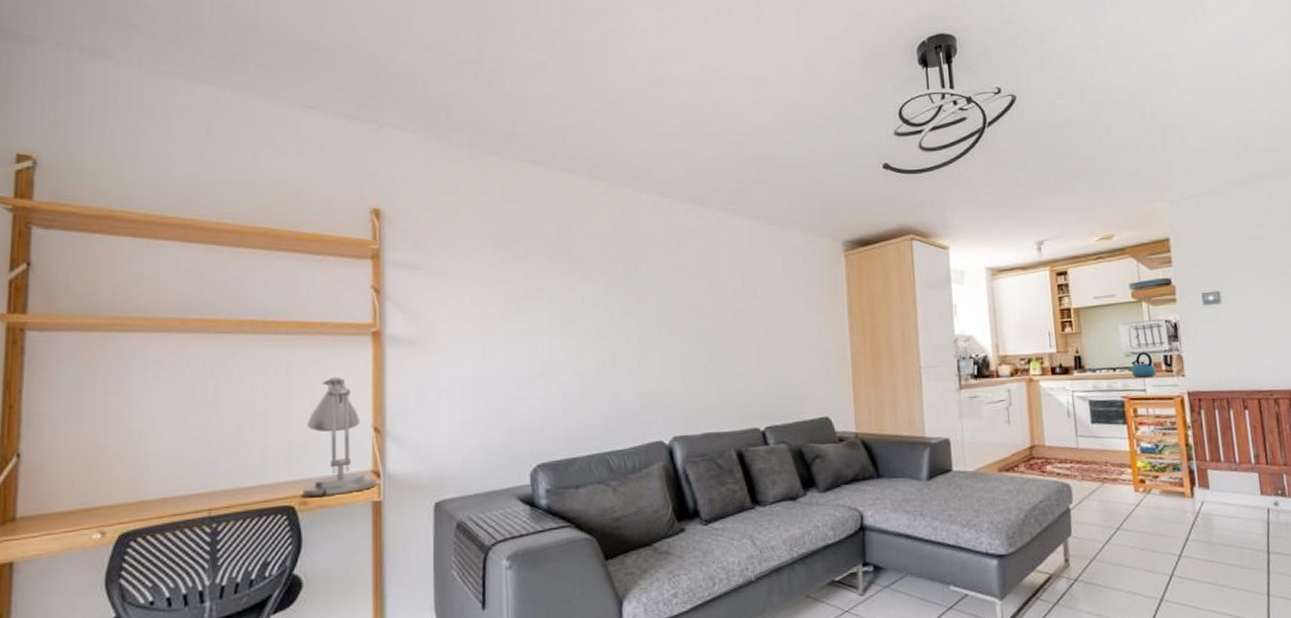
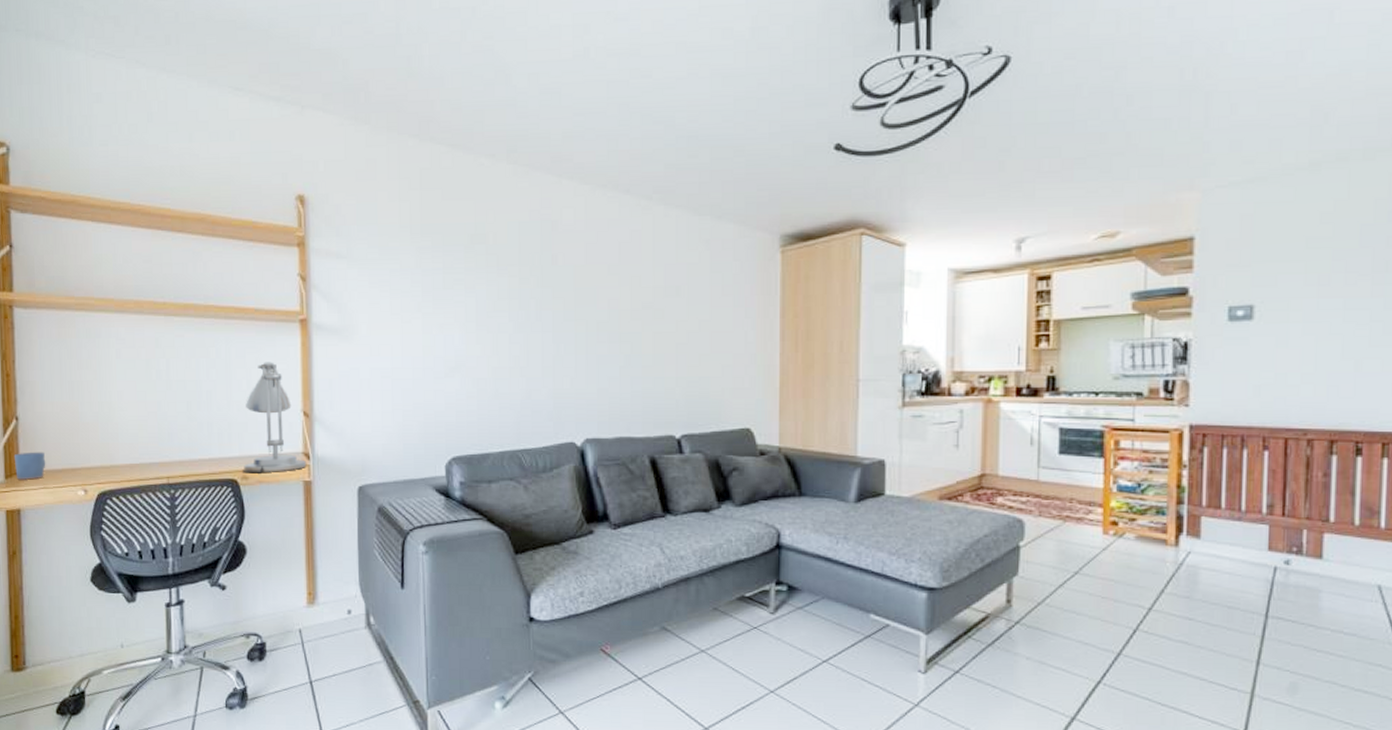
mug: none [10,492,53,527] -> present [14,452,46,480]
kettle: present [1131,352,1156,378] -> none [1119,375,1151,405]

